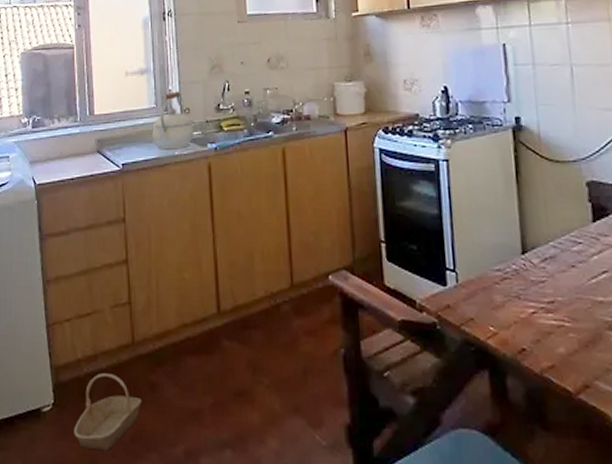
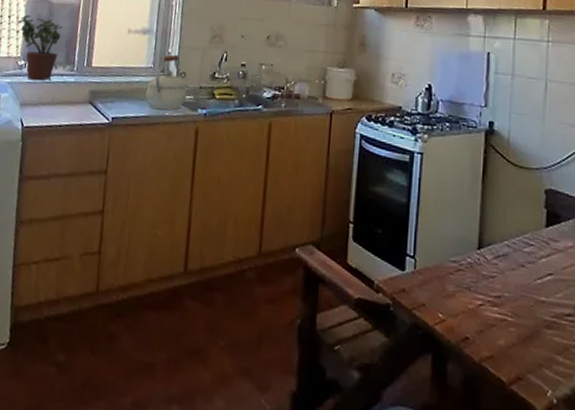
potted plant: none [15,70,61,136] -> present [17,14,64,80]
basket: present [74,373,142,451] -> none [25,318,98,395]

